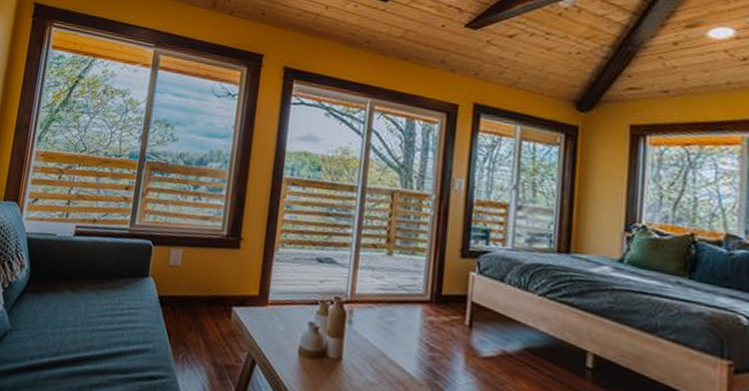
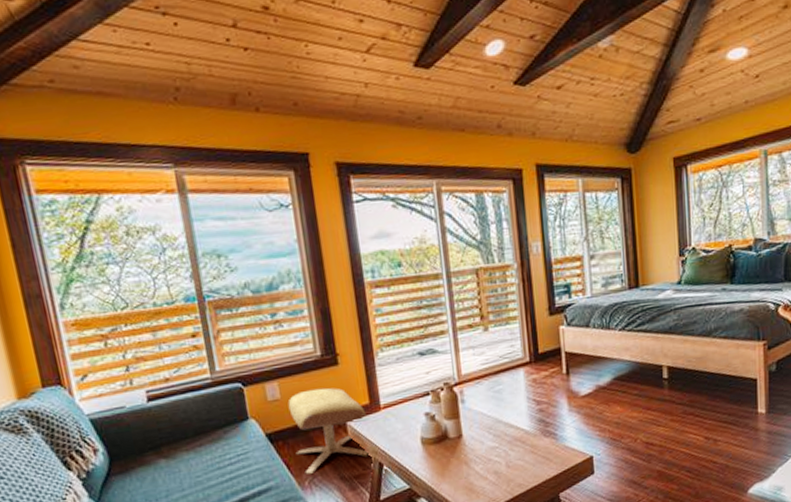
ottoman: none [179,264,253,350] -> present [288,387,370,475]

